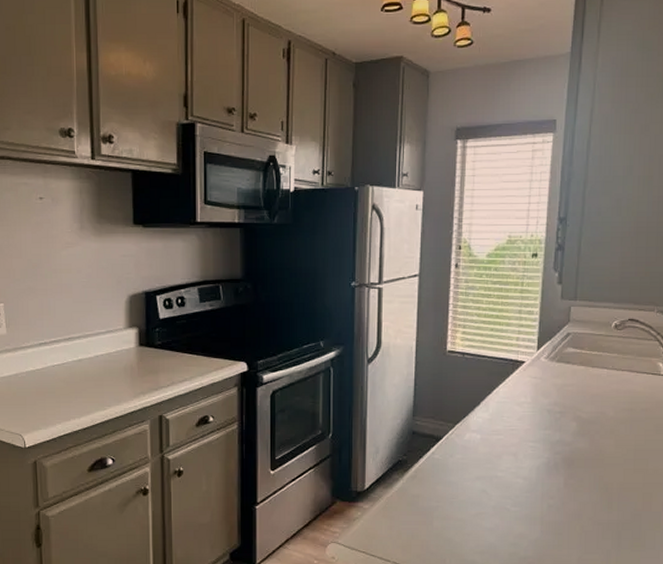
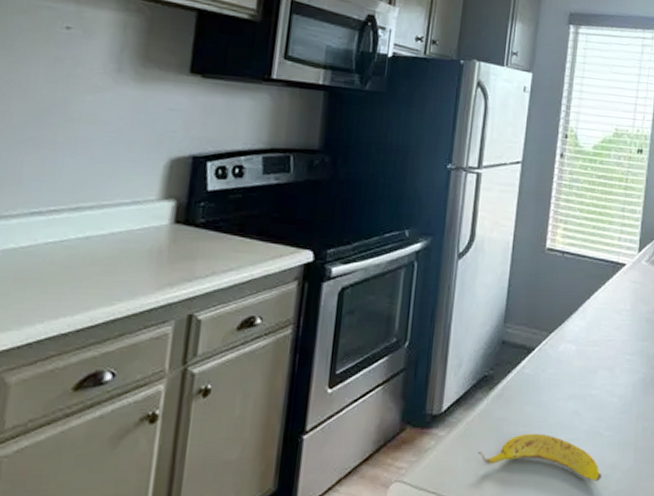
banana: none [398,508,511,548] -> present [478,433,602,481]

